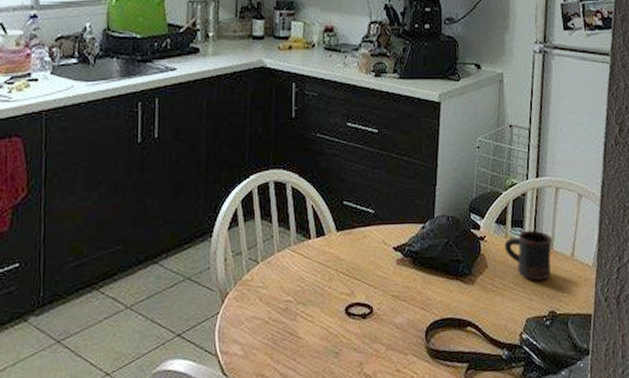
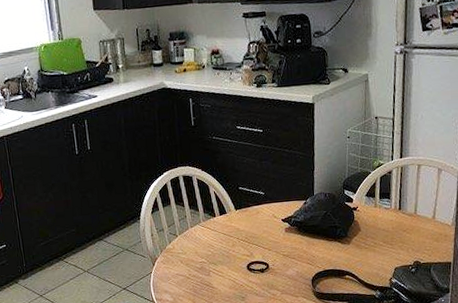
mug: present [504,230,552,281] -> none [374,200,416,239]

